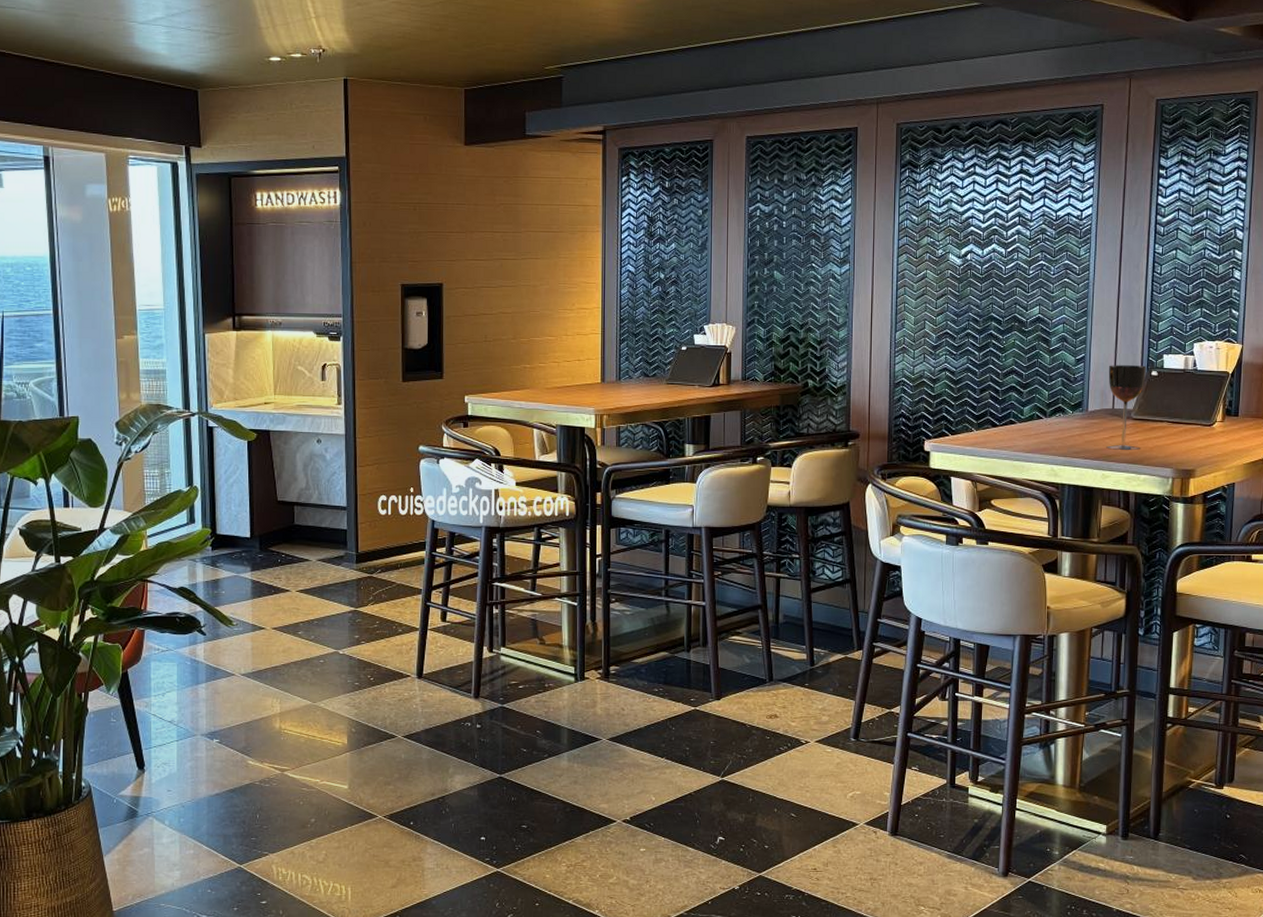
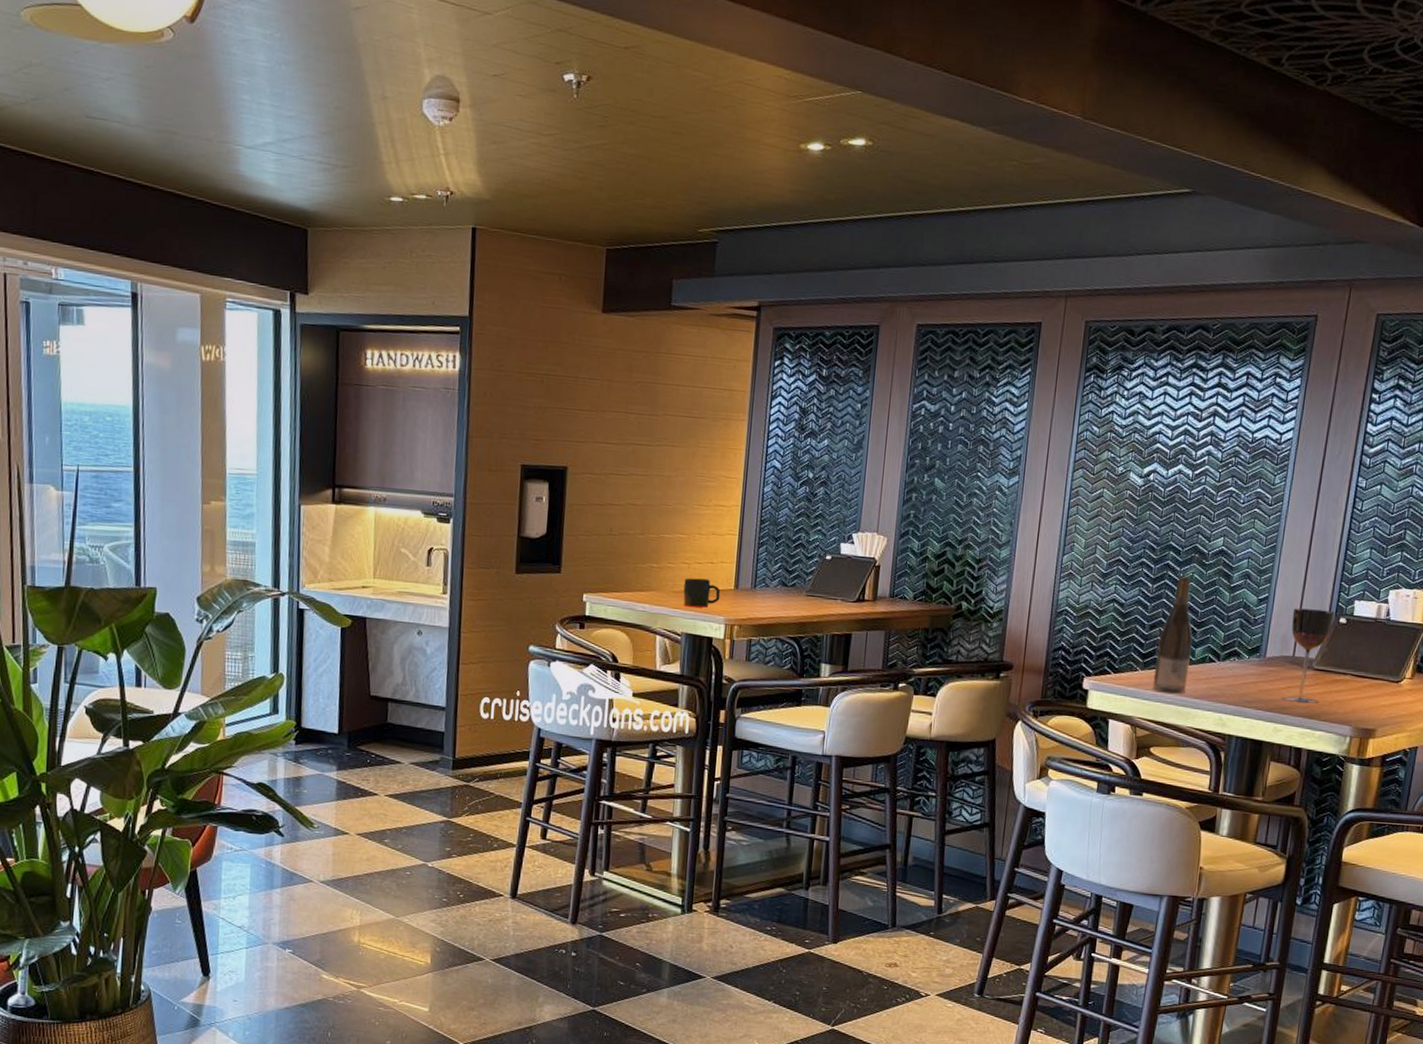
mug: none [555,375,589,401] -> present [683,577,721,608]
wine bottle: none [988,344,1020,450] -> present [1152,576,1193,694]

